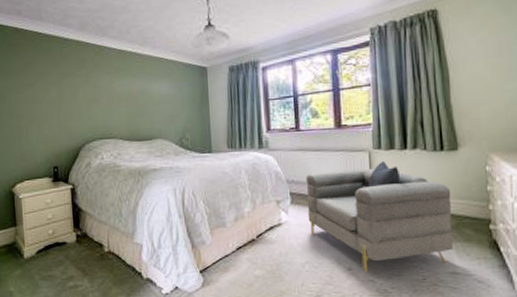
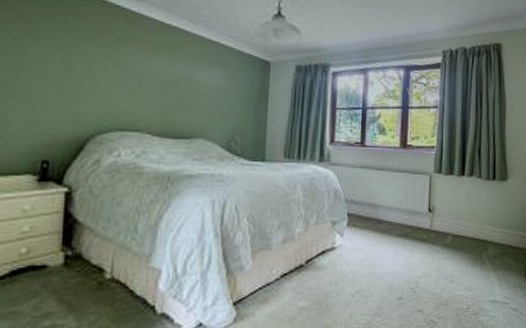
armchair: present [305,160,453,273] -> none [363,185,498,303]

